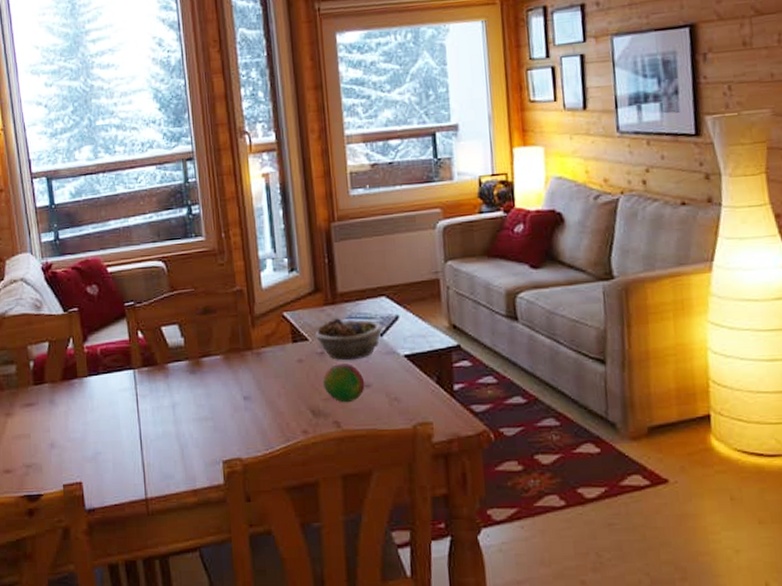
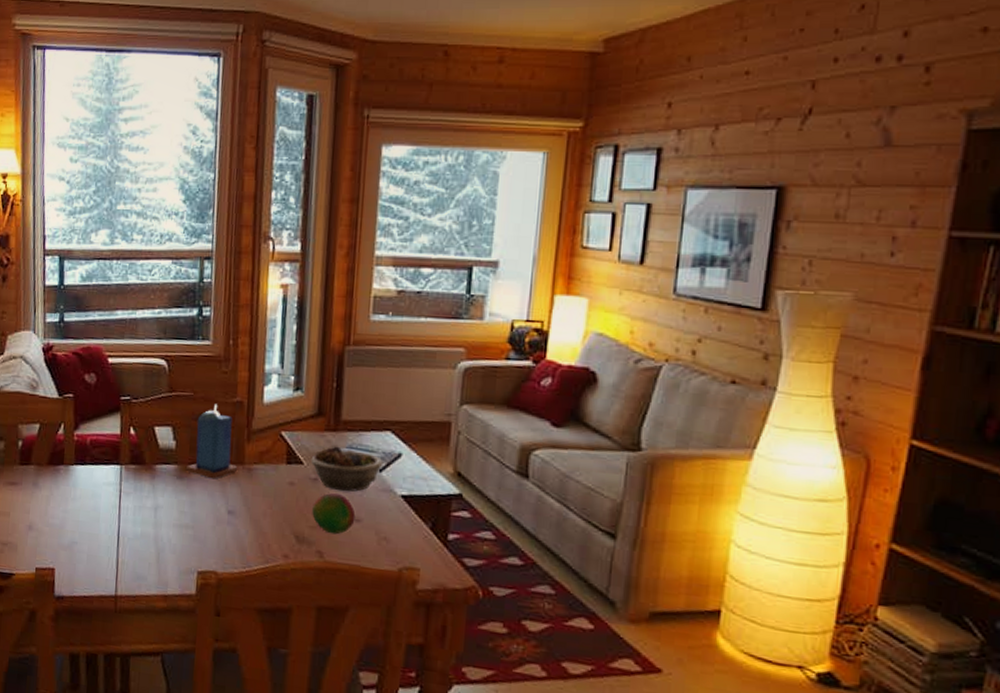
candle: none [196,296,246,369] -> present [185,404,237,479]

